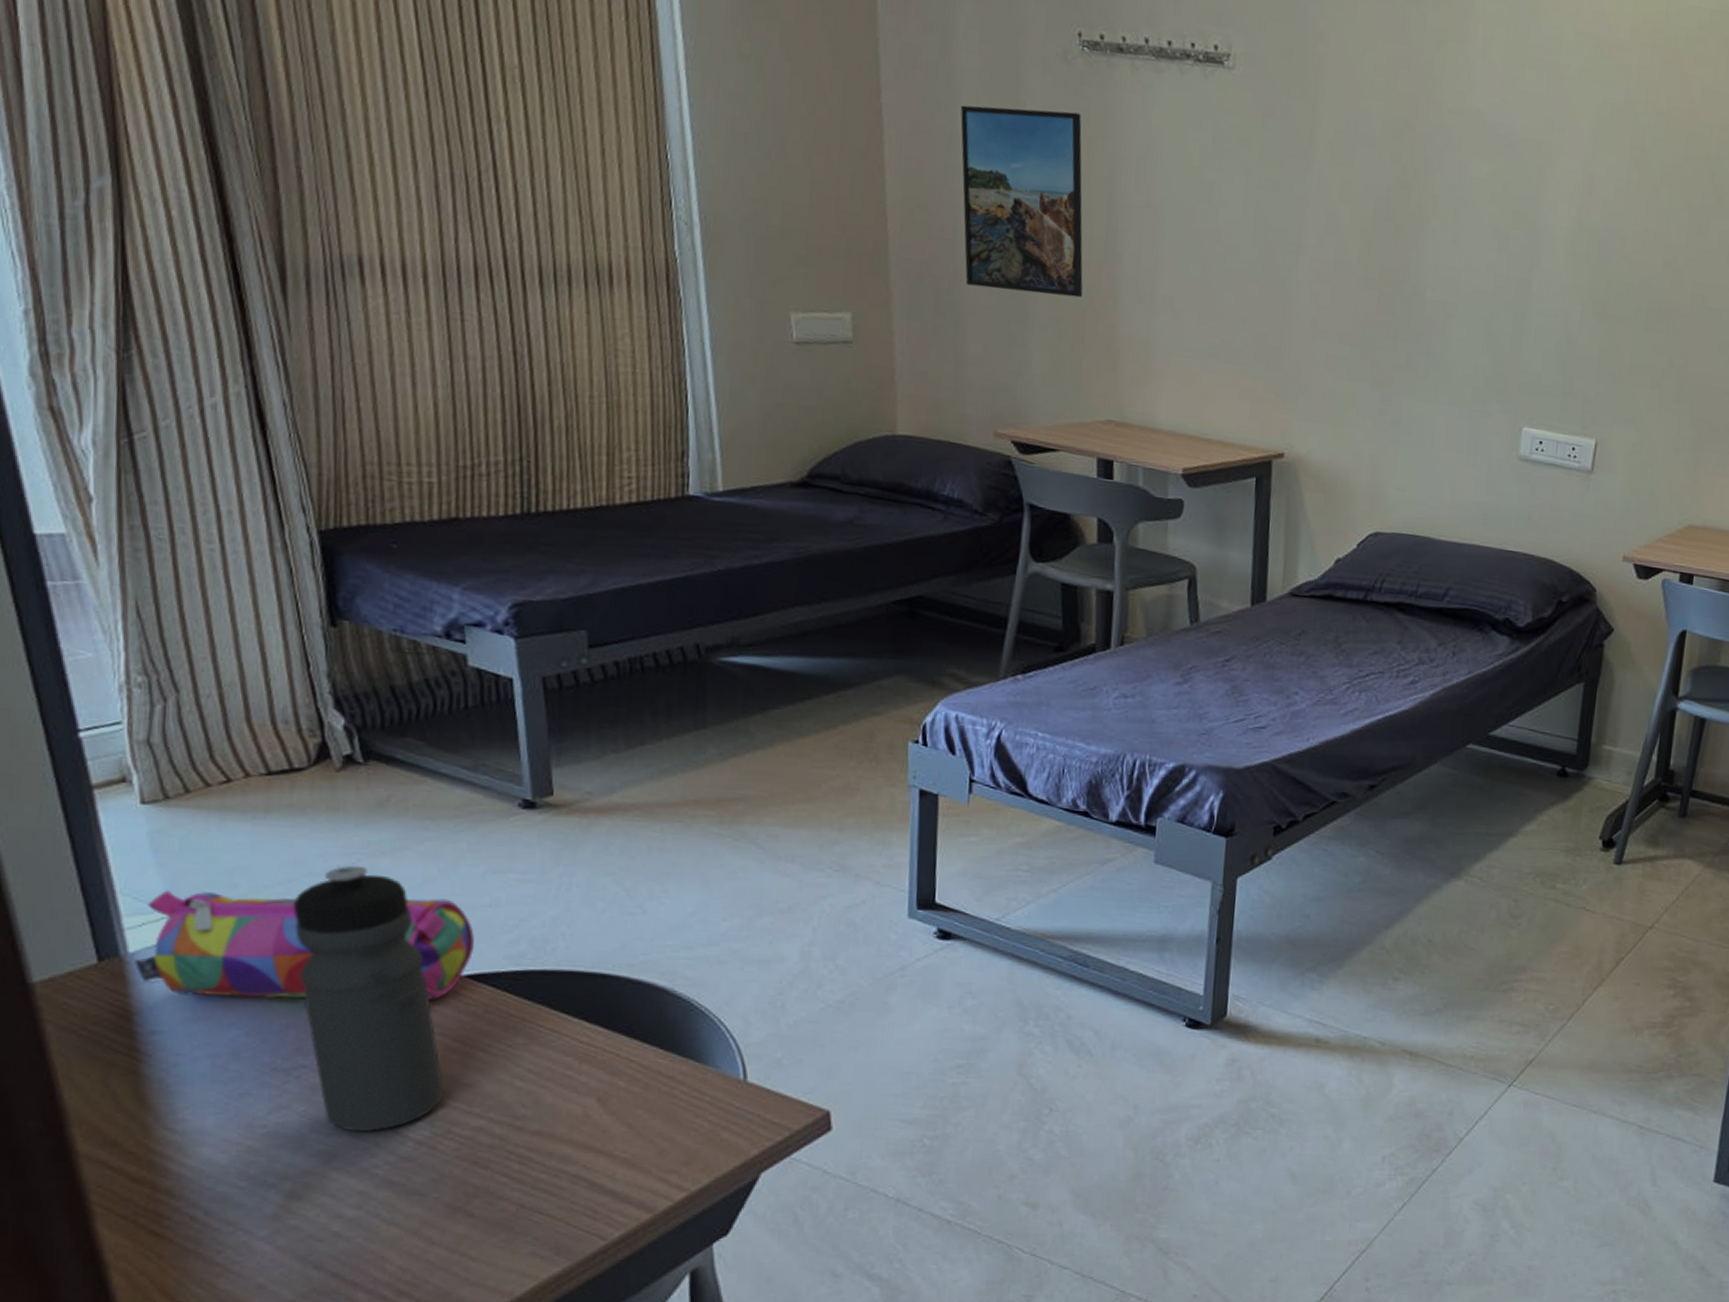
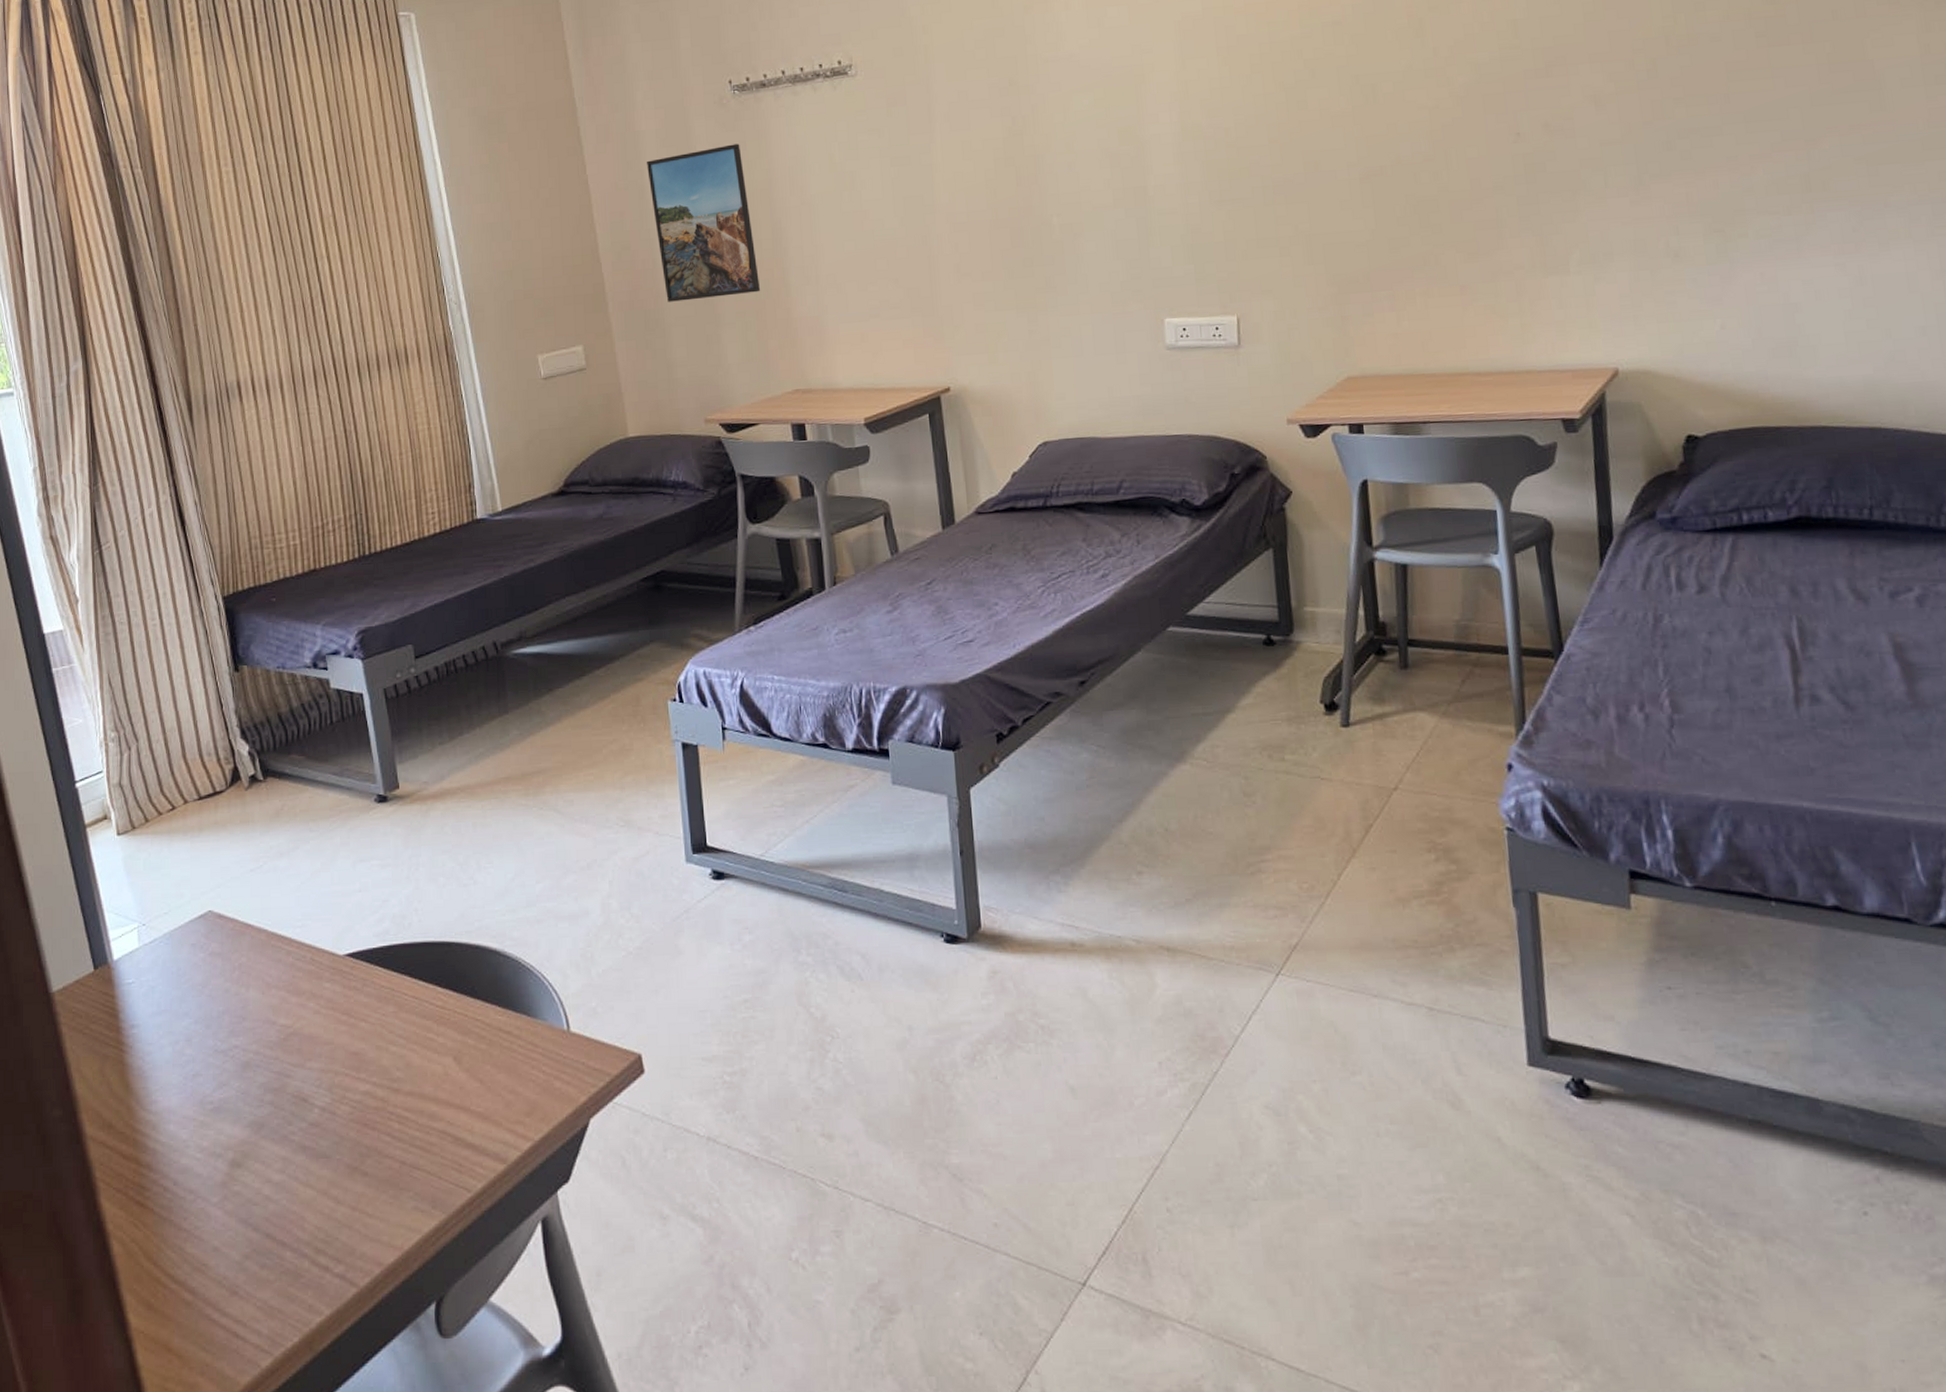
pencil case: present [135,890,474,1000] -> none [118,888,351,993]
water bottle: present [293,865,445,1131] -> none [222,867,339,1102]

